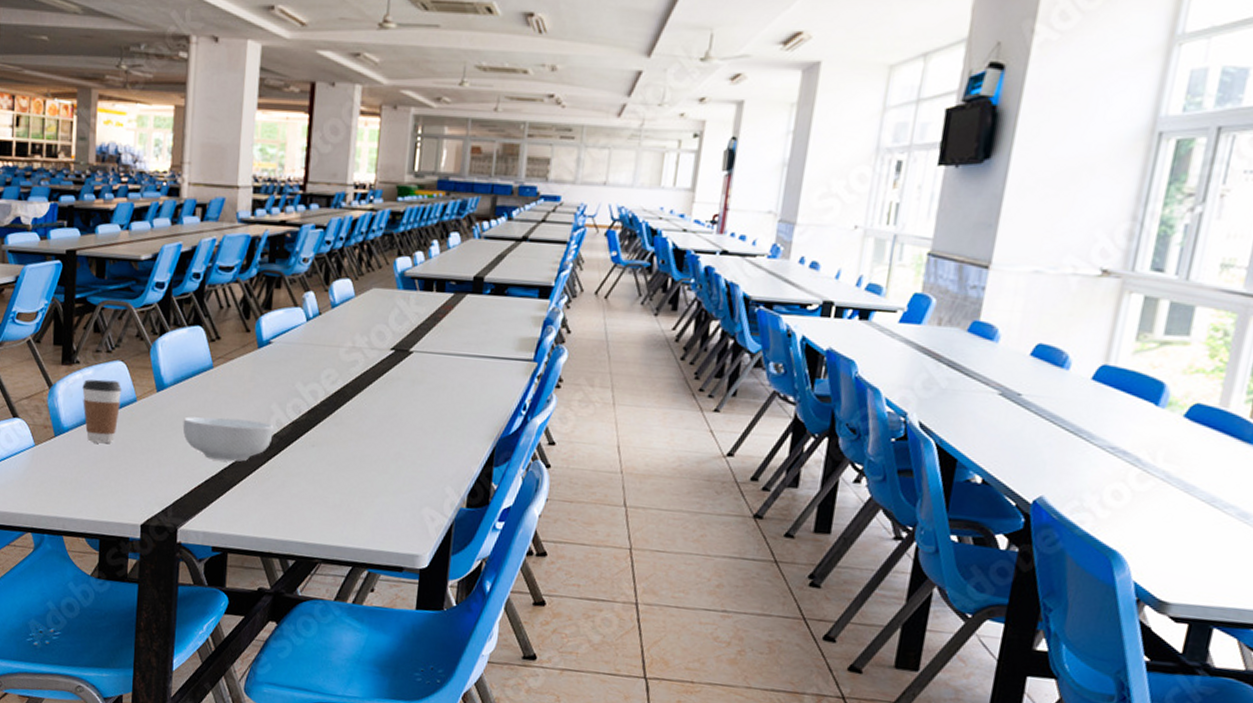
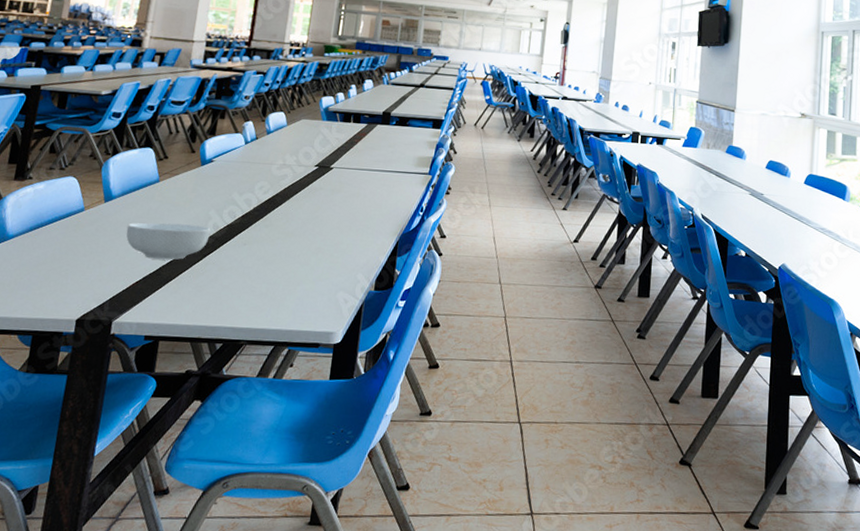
coffee cup: present [82,379,123,444] -> none [30,192,72,248]

